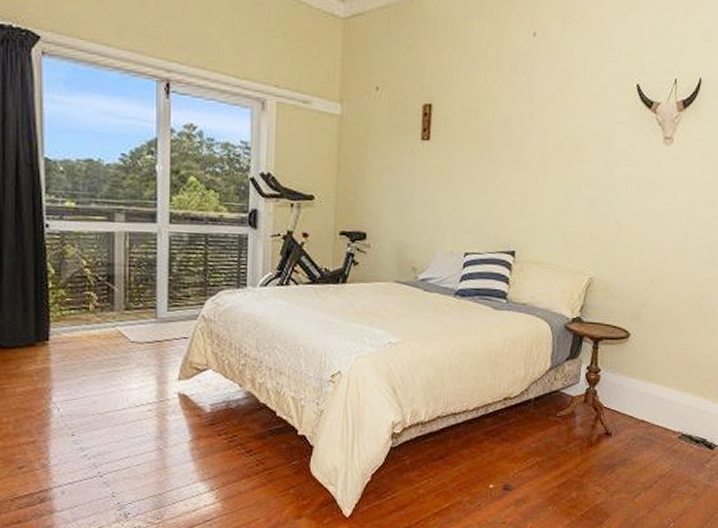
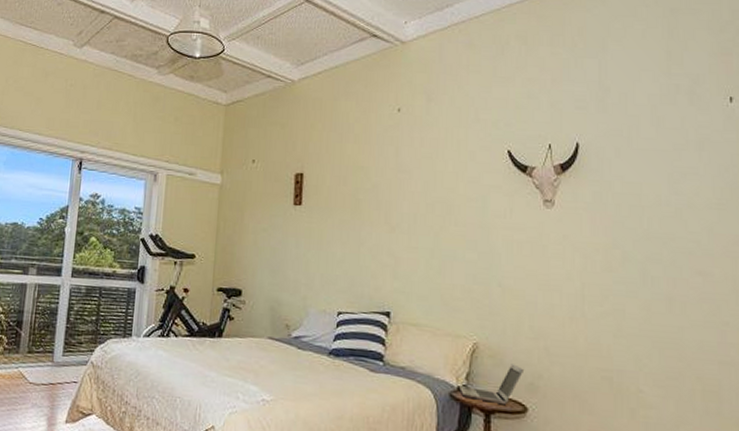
laptop: none [572,295,631,331] -> present [458,364,525,404]

